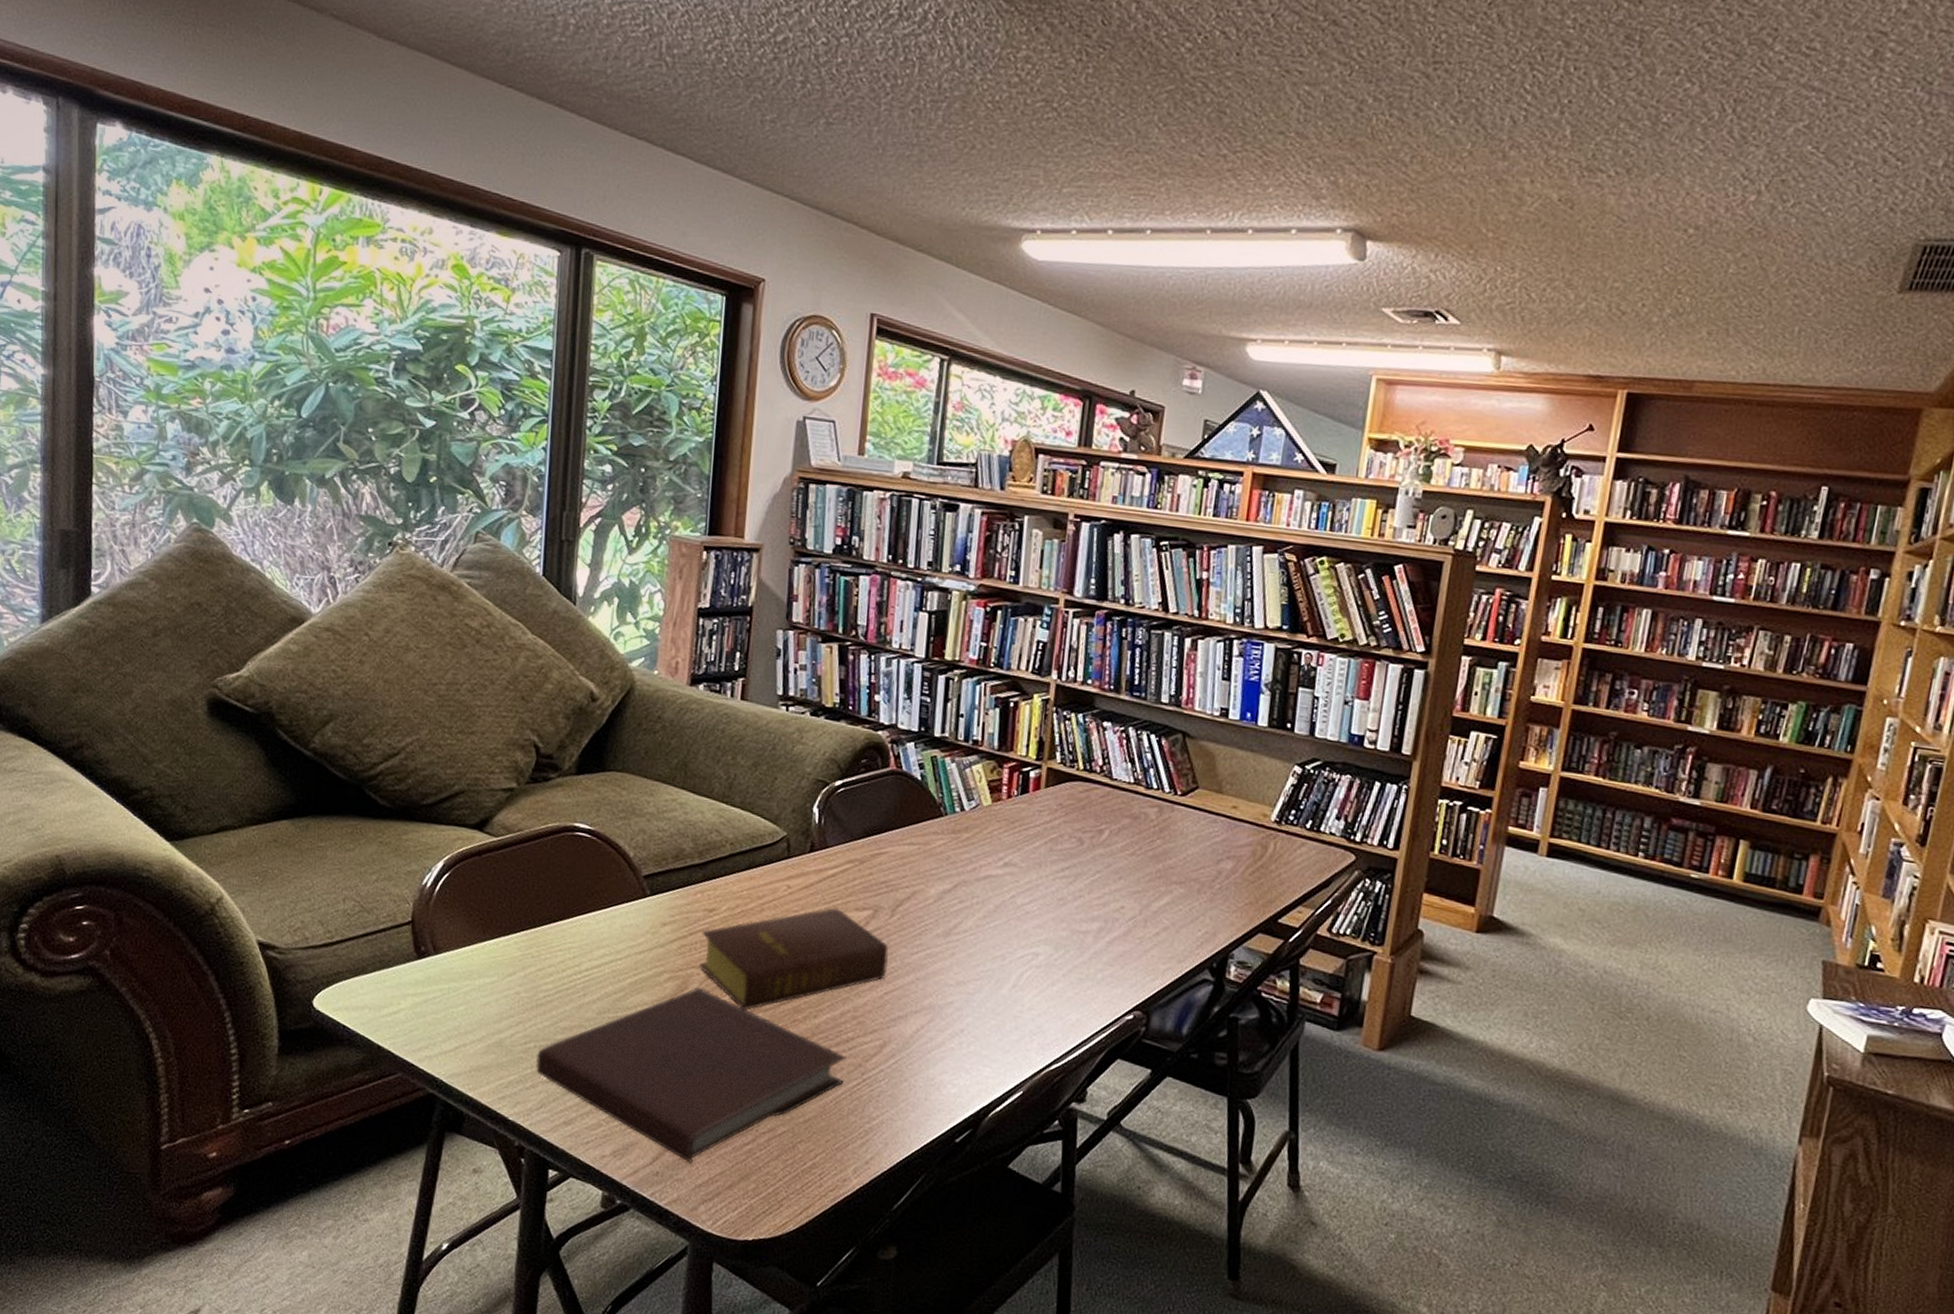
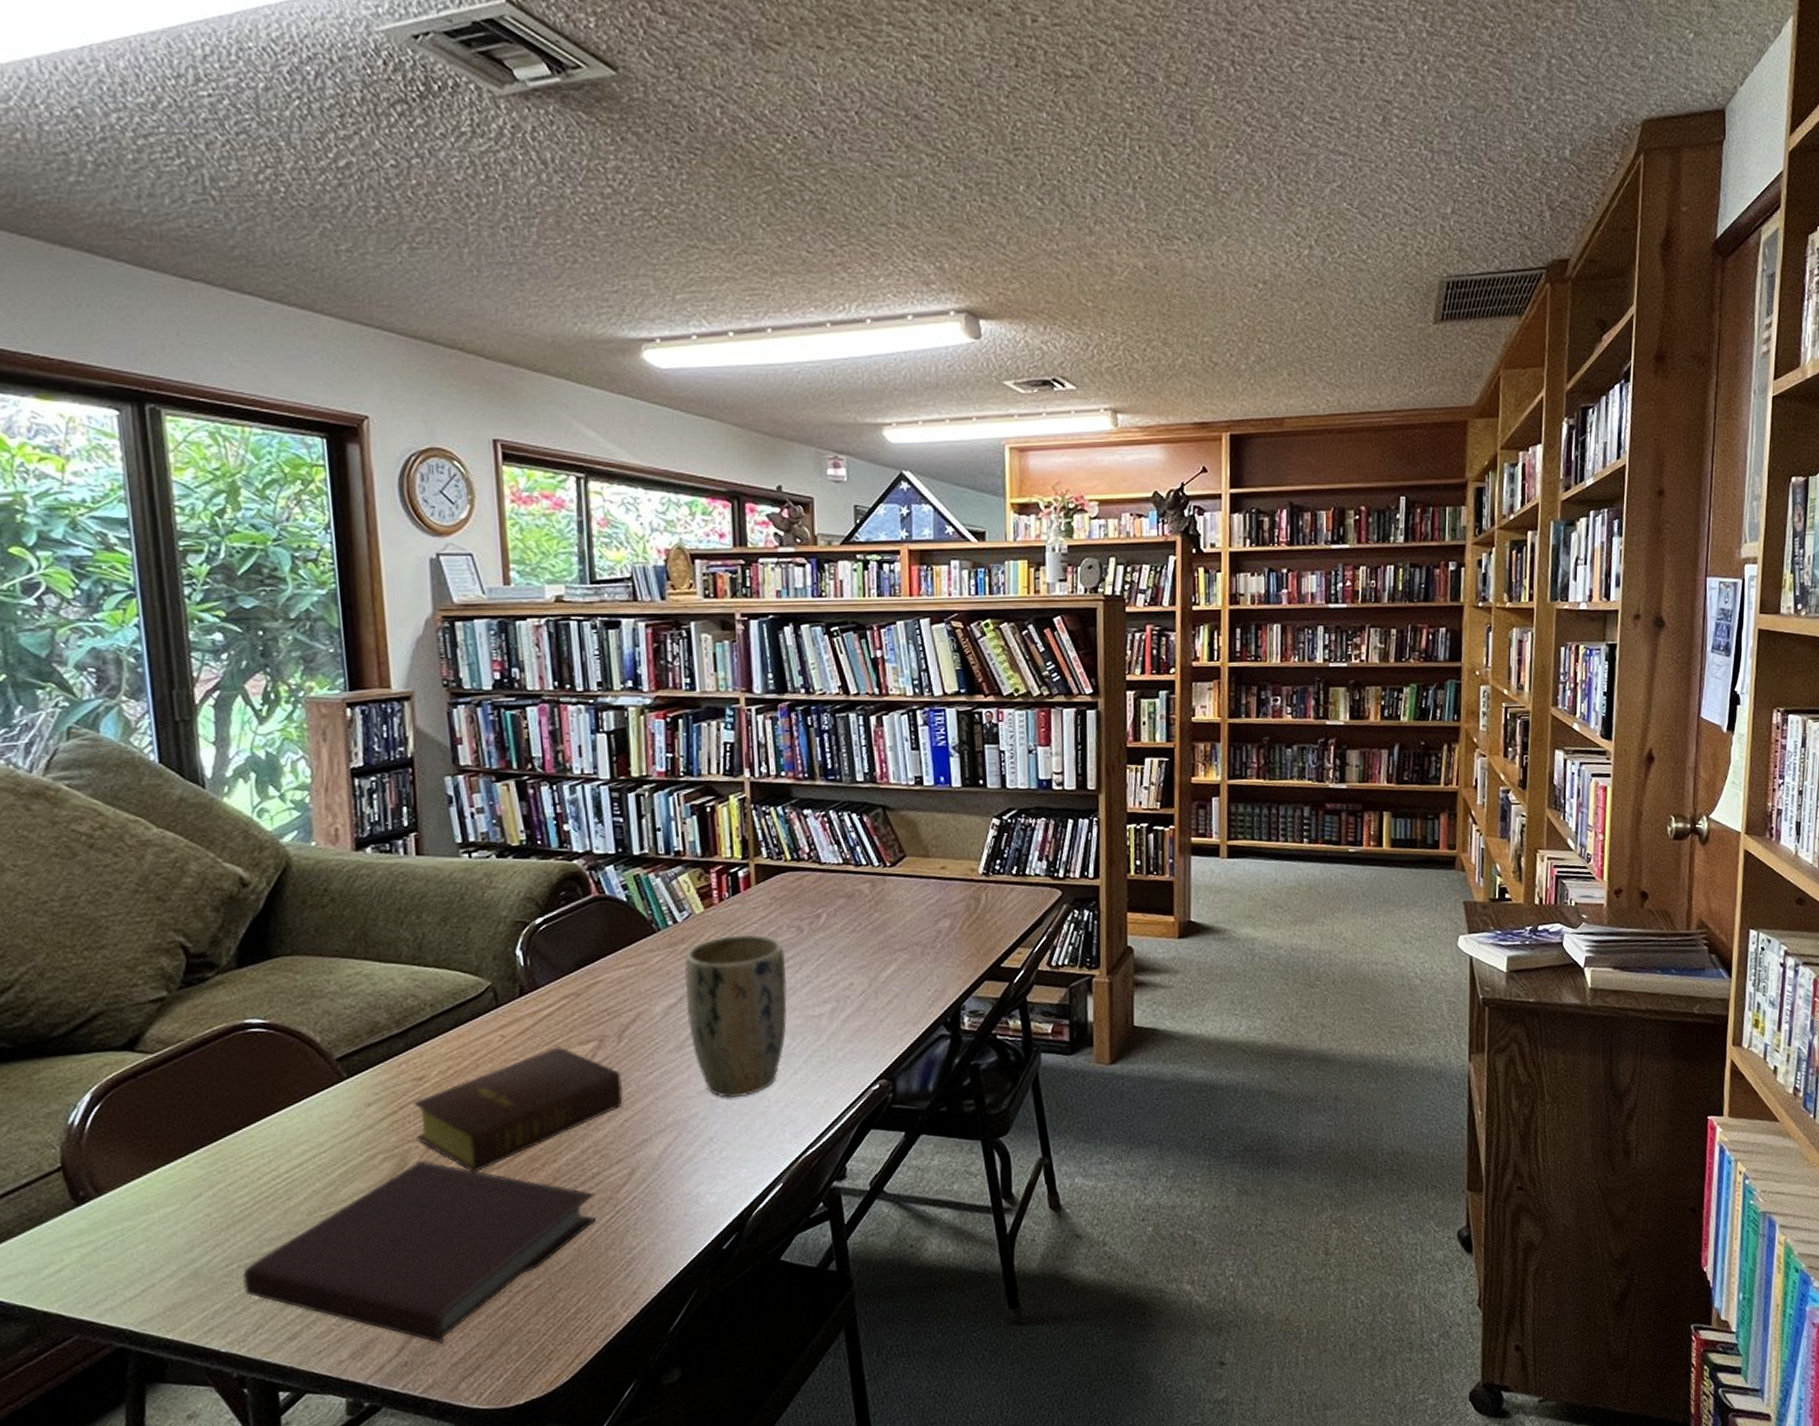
plant pot: none [958,833,1063,997] -> present [684,934,788,1098]

